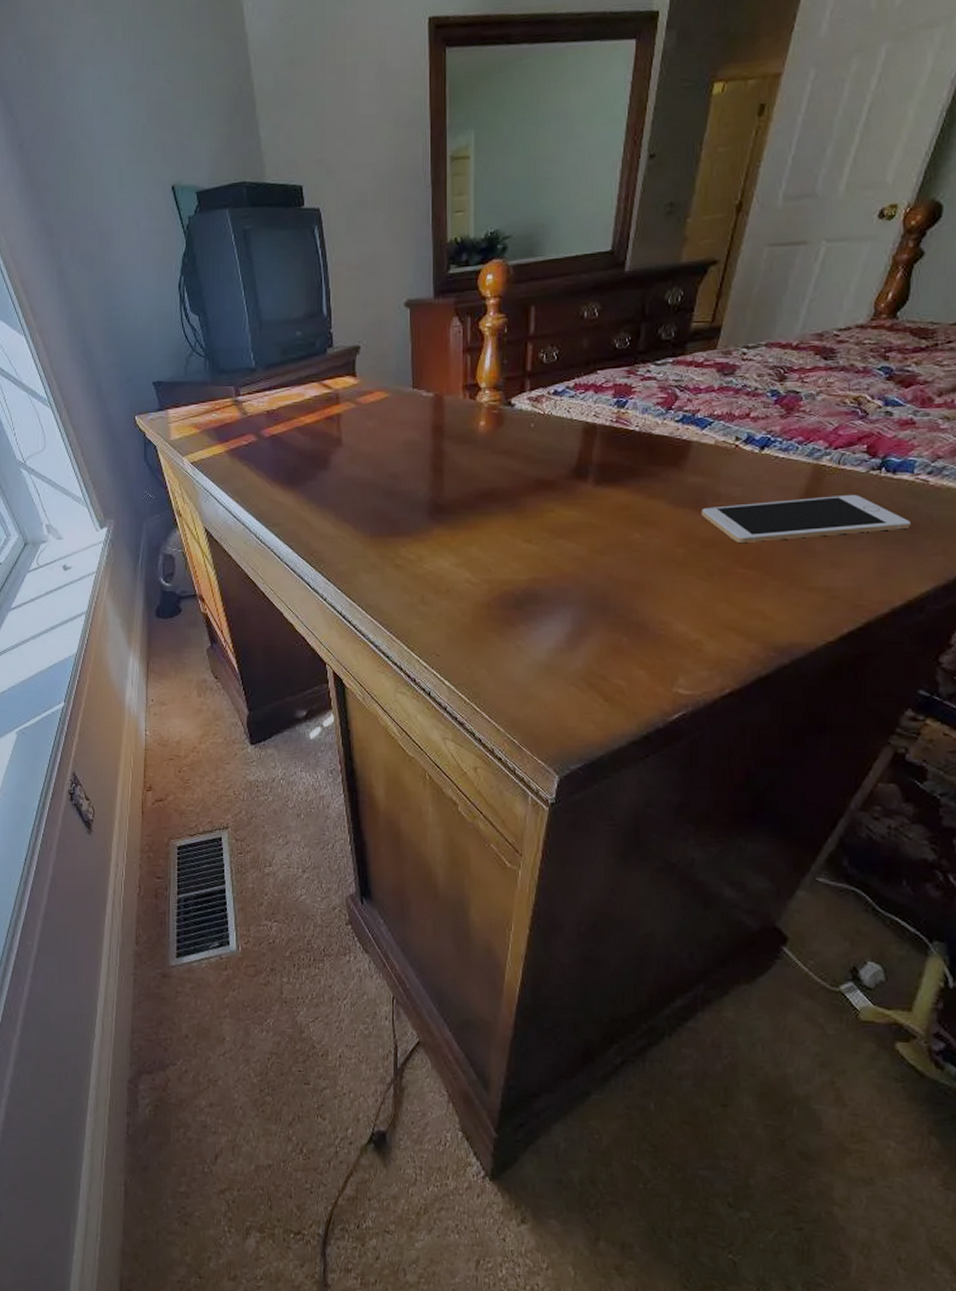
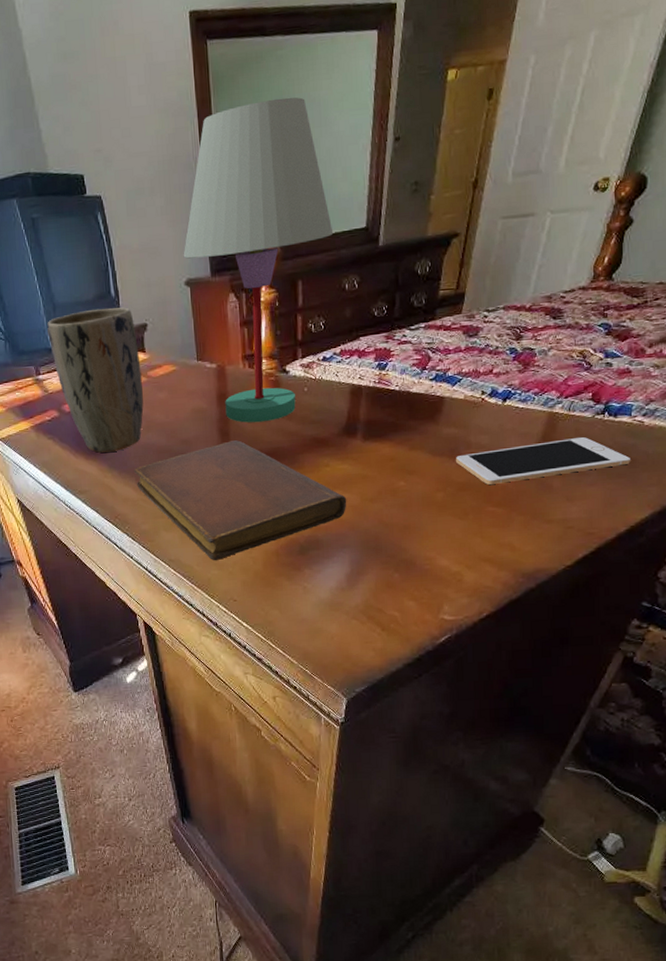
plant pot: none [251,327,350,483] -> present [47,307,144,453]
notebook: none [334,477,572,609] -> present [134,440,347,560]
table lamp: none [405,109,574,459] -> present [183,97,334,423]

